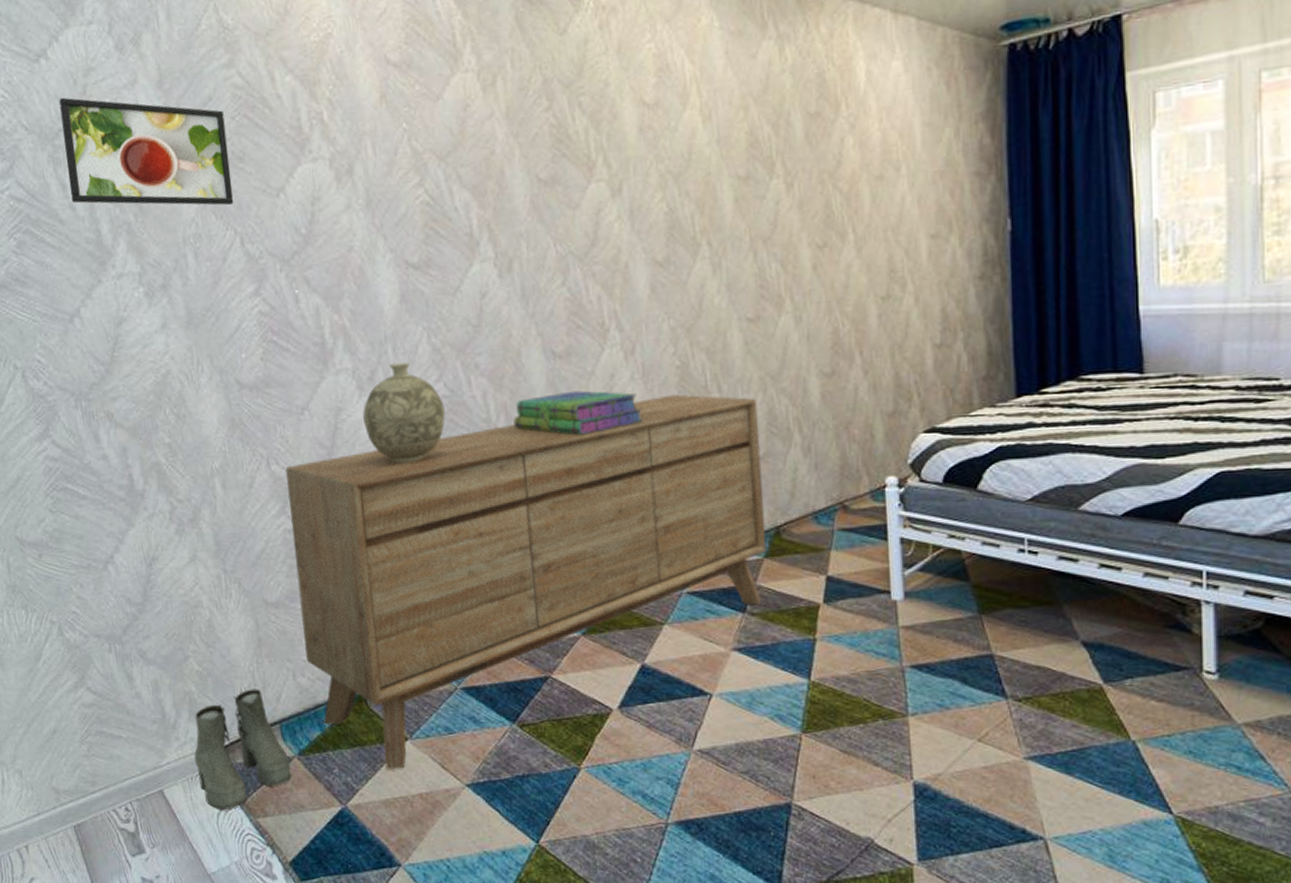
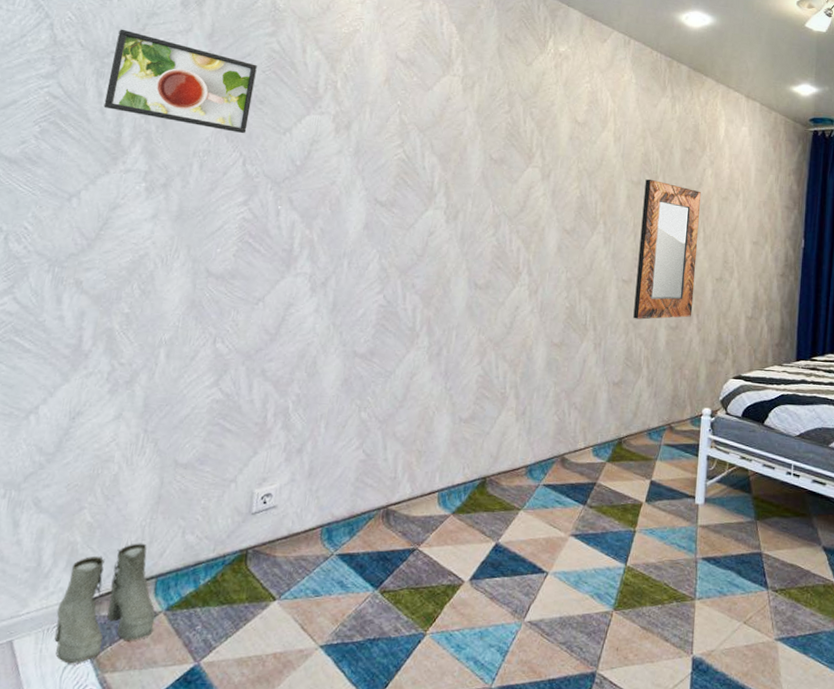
sideboard: present [285,394,767,770] -> none [200,327,621,629]
decorative vase: present [363,363,446,463] -> none [308,274,380,355]
stack of books: present [513,390,643,435] -> none [433,315,535,350]
home mirror: none [757,168,853,370] -> present [633,179,701,320]

